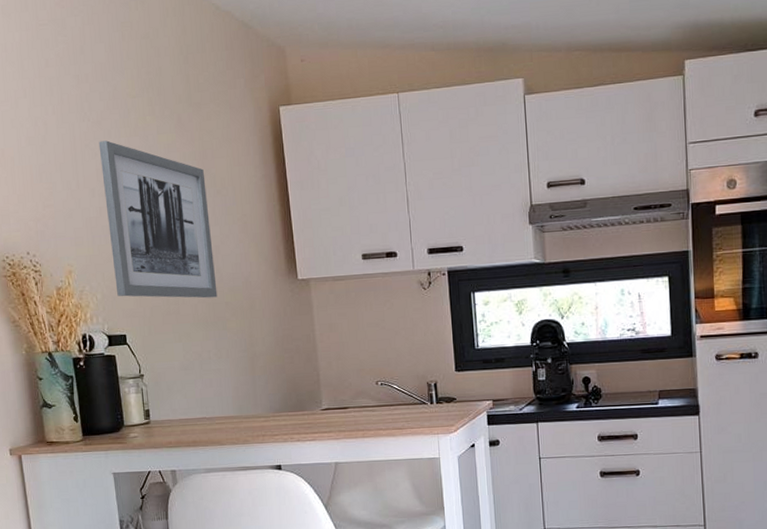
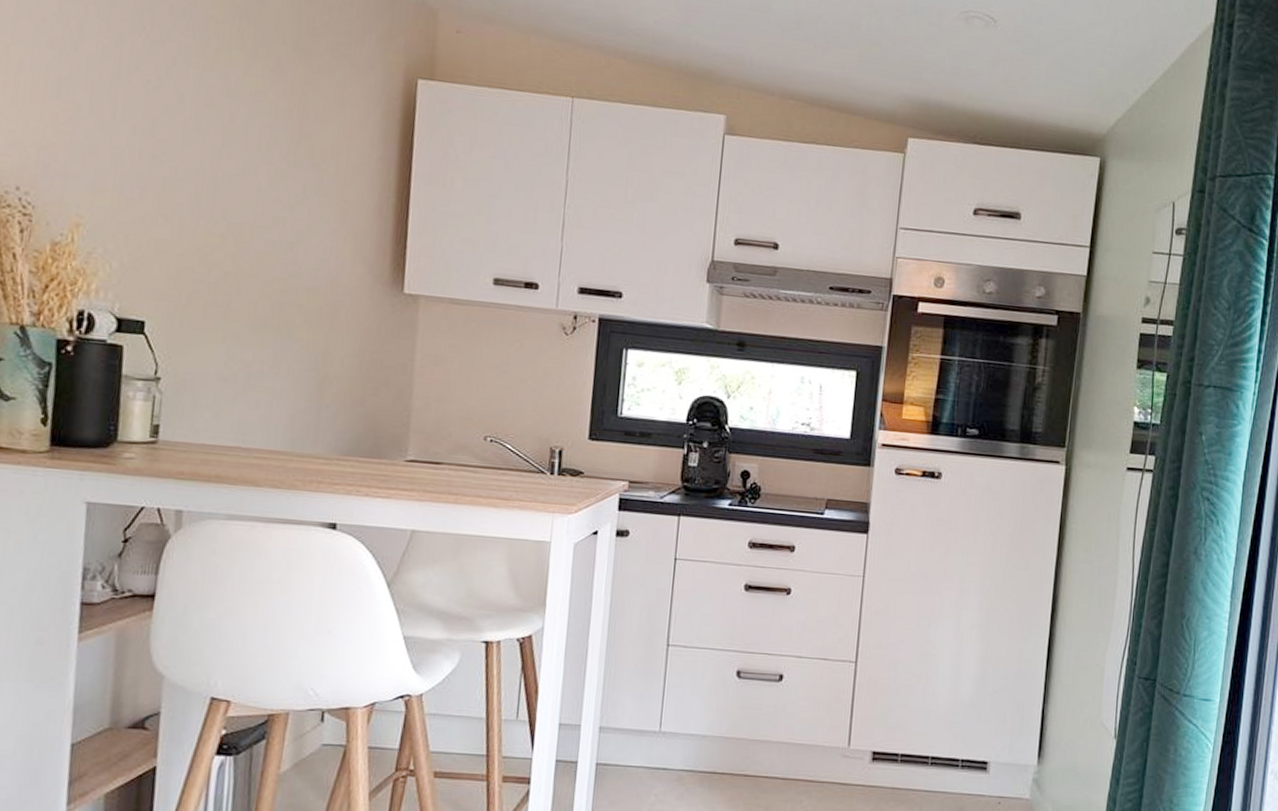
wall art: present [98,140,218,299] -> none [142,66,301,296]

